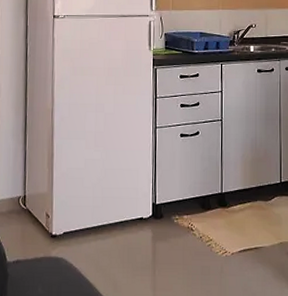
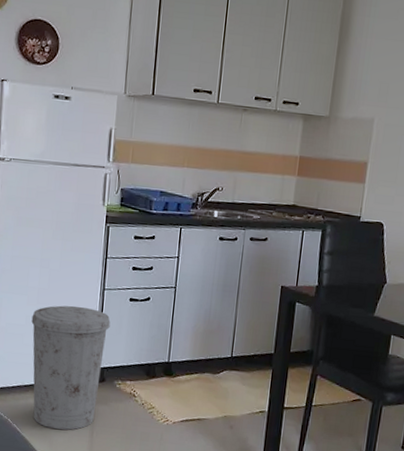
trash can: none [90,146,164,271] -> present [31,305,111,430]

